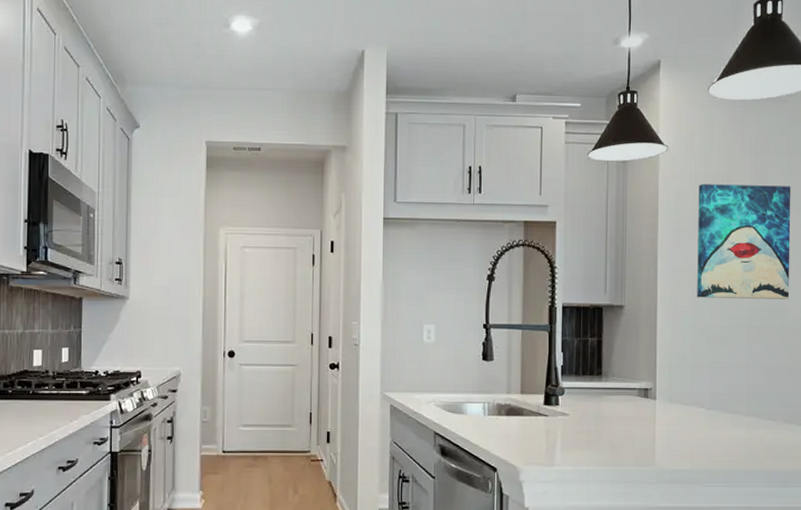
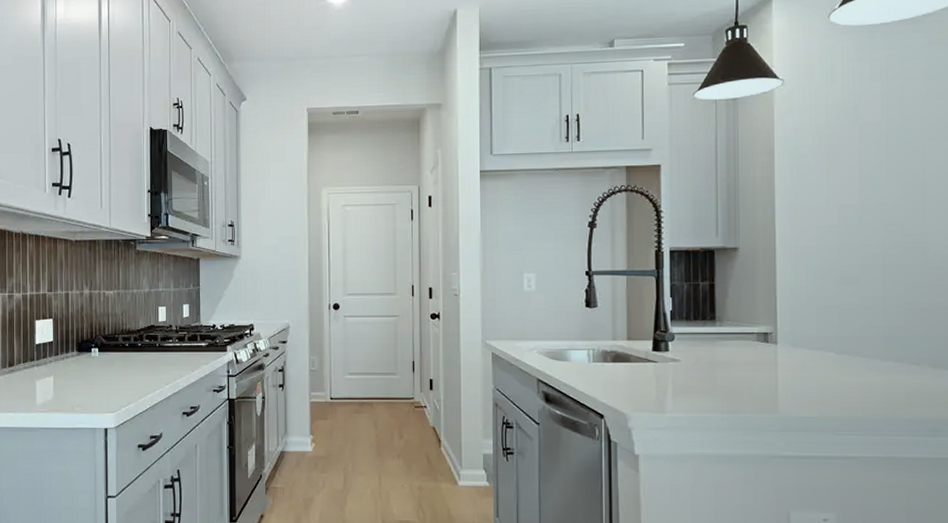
wall art: present [697,184,791,299] -> none [820,113,932,237]

